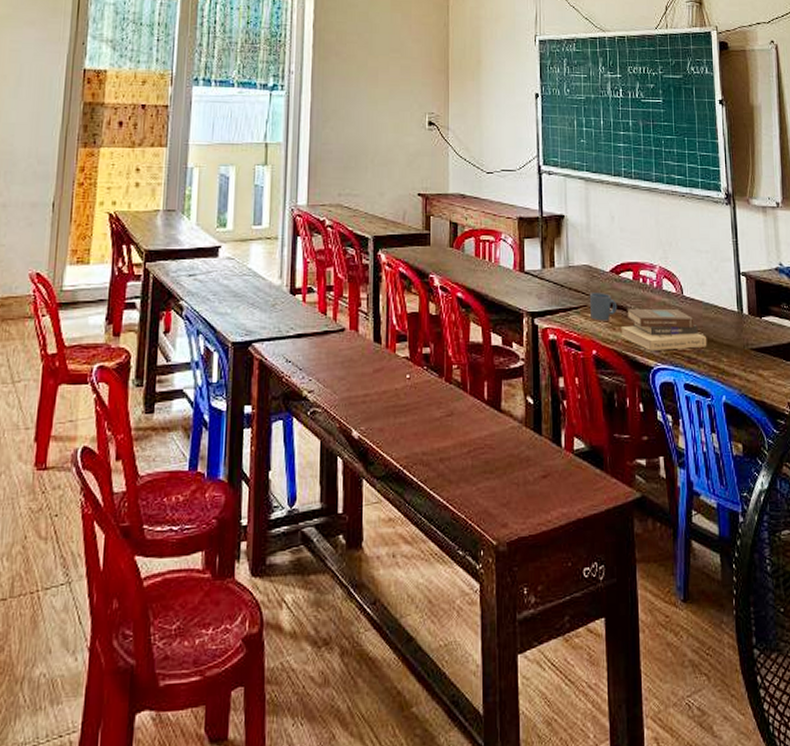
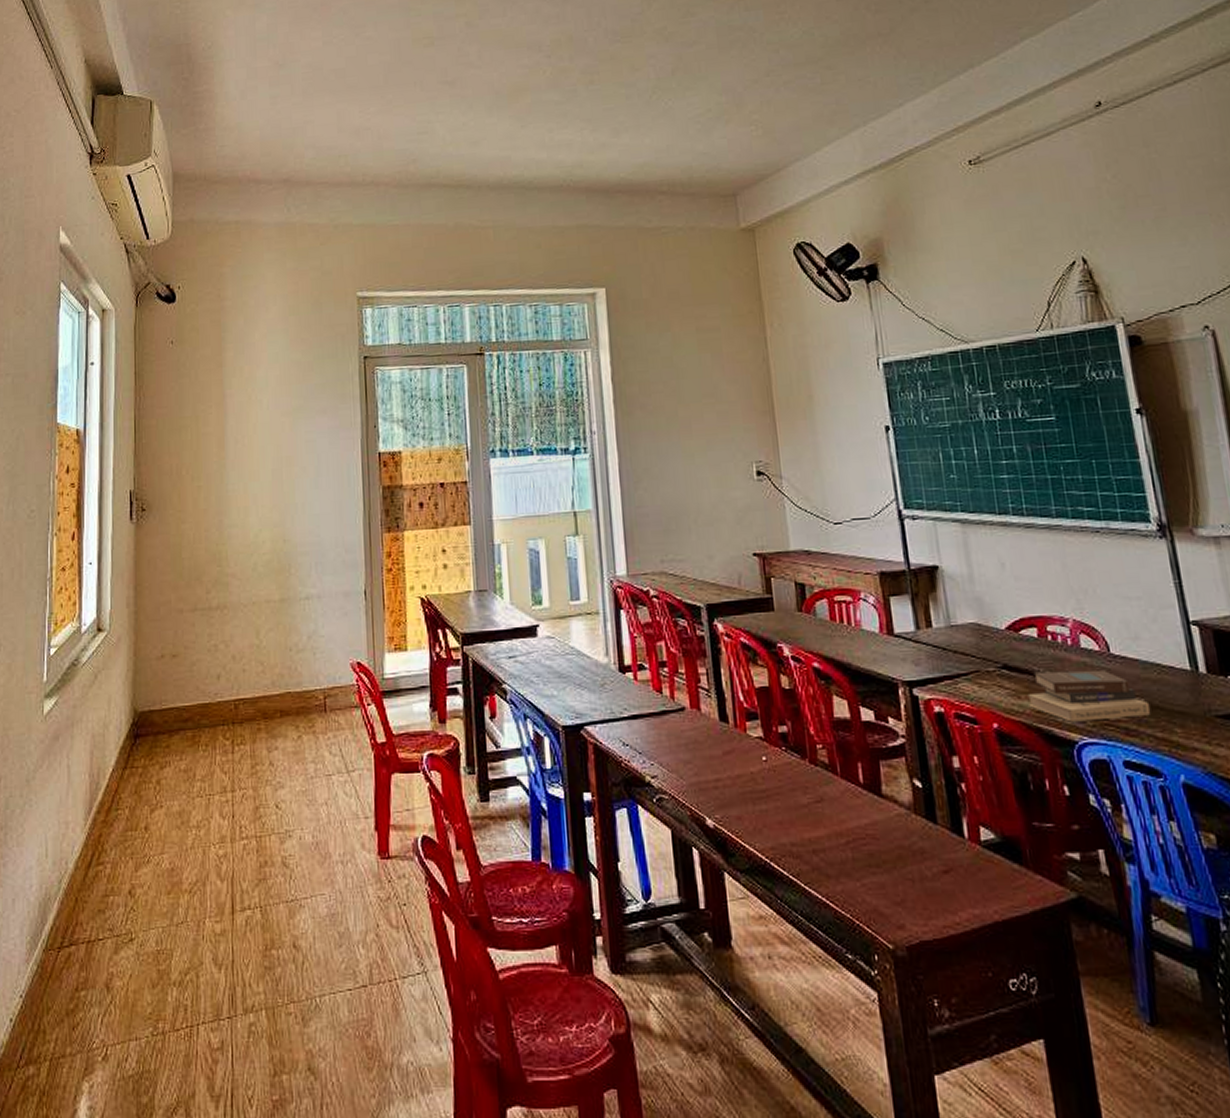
mug: present [590,293,618,323] -> none [982,655,1021,690]

